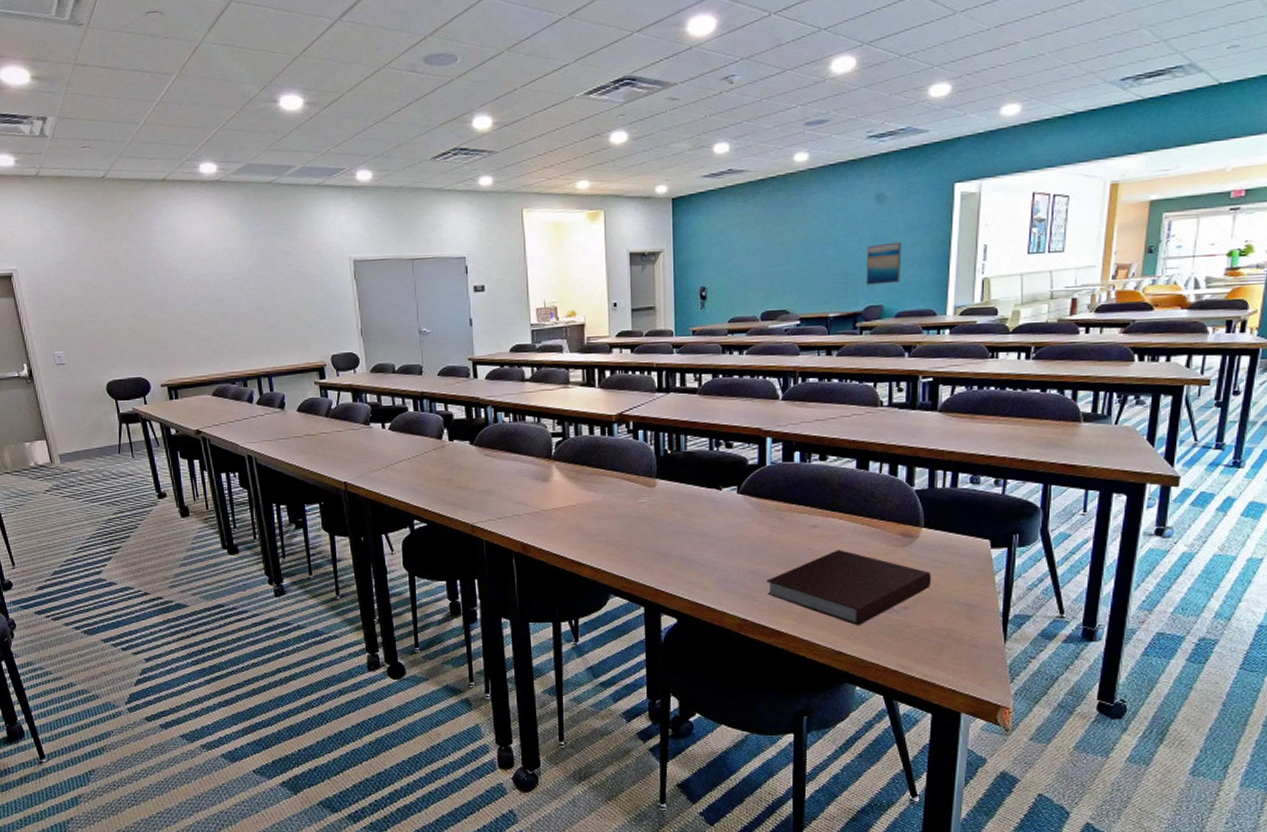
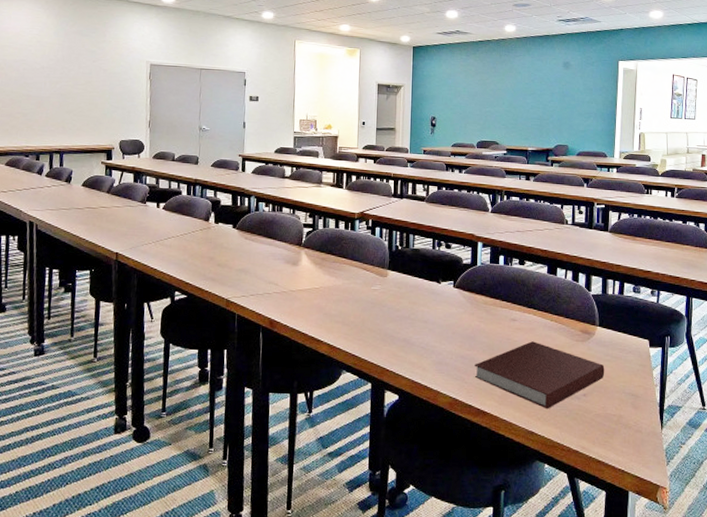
wall art: present [867,242,902,285] -> none [556,99,582,130]

